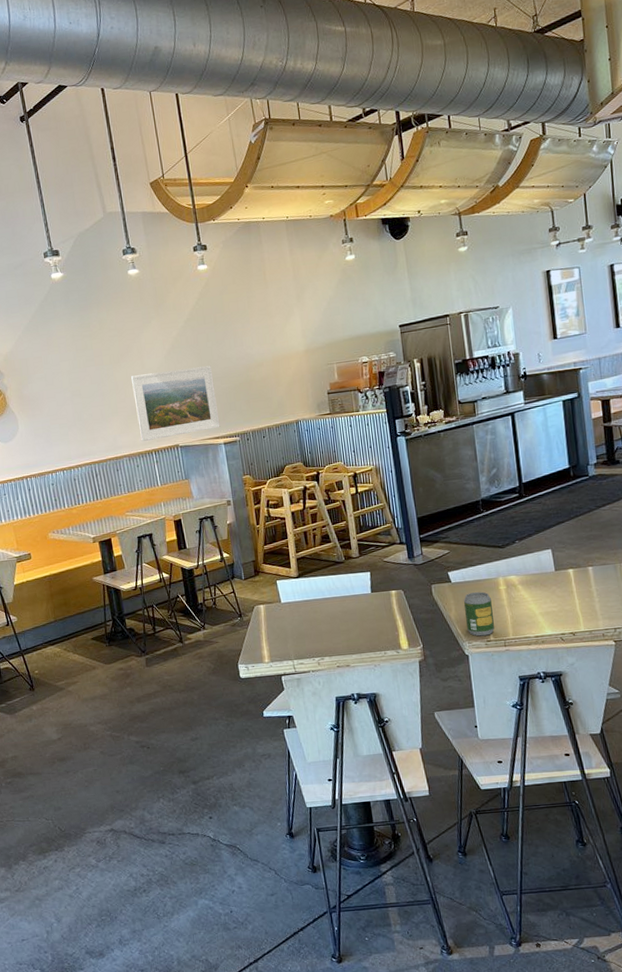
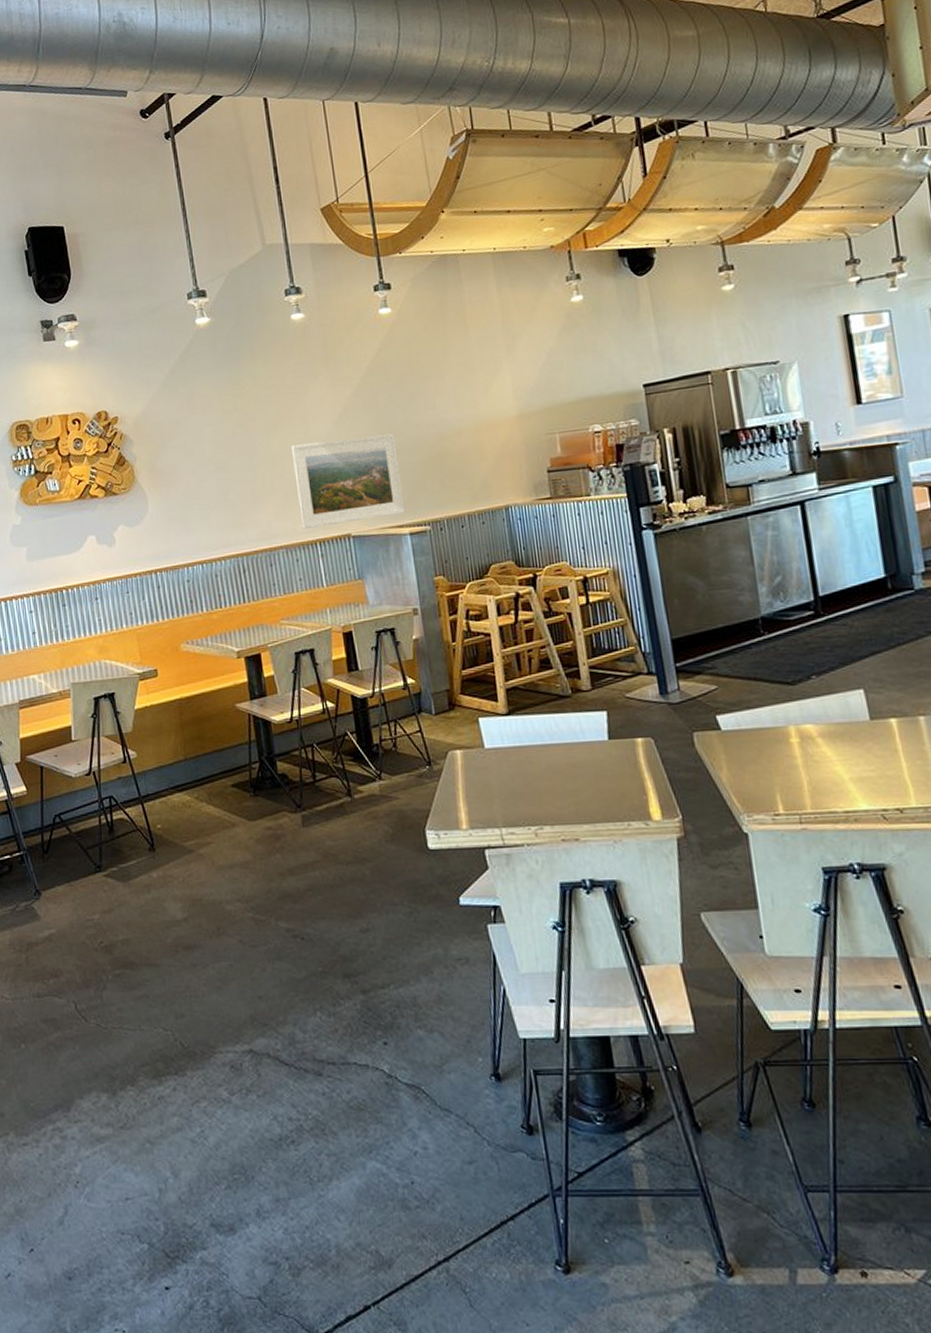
soda can: present [464,592,495,636] -> none [739,745,785,808]

